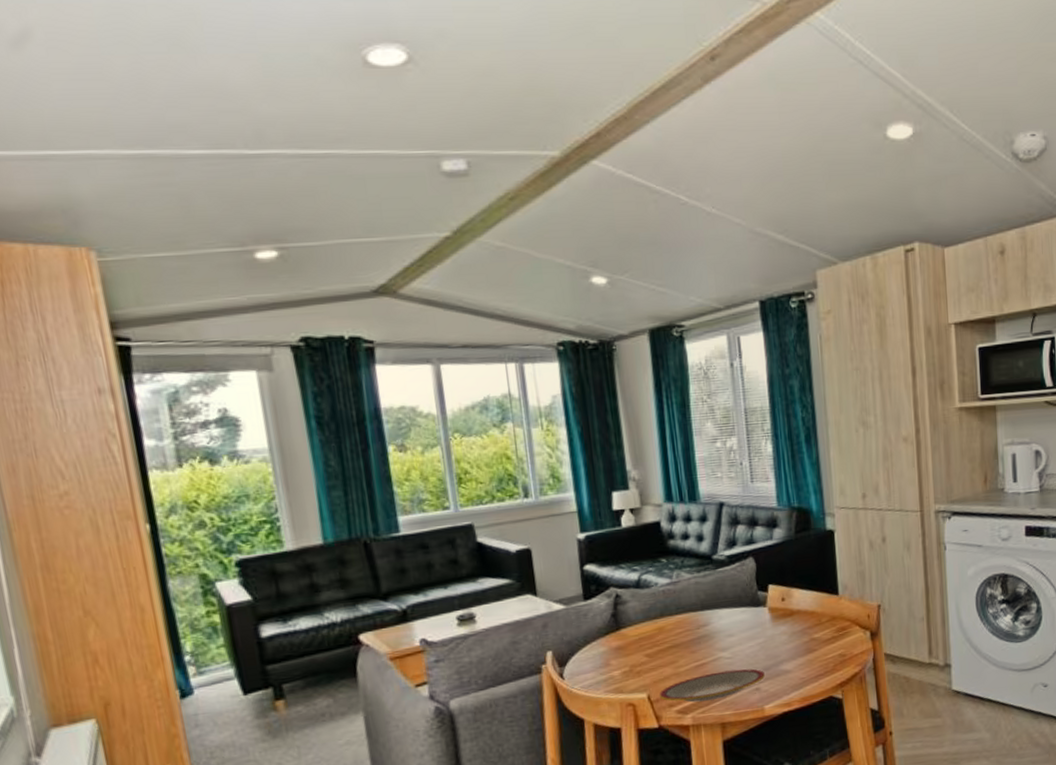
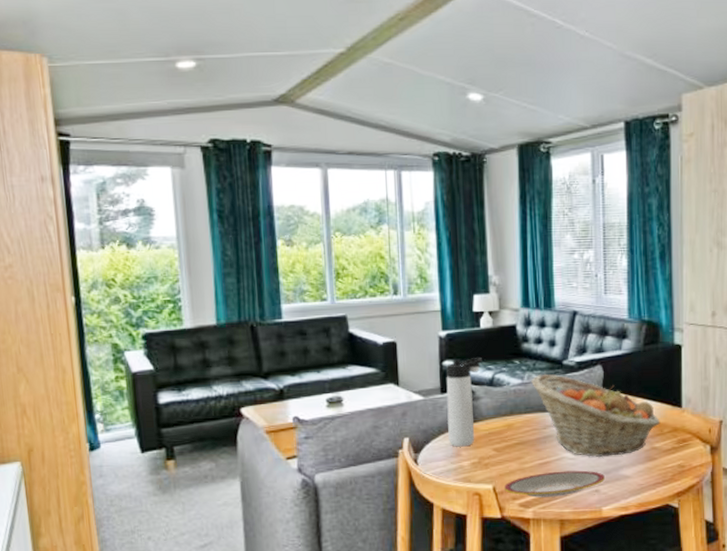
thermos bottle: none [588,559,626,657] -> present [446,358,482,447]
fruit basket: none [680,570,817,654] -> present [531,373,660,457]

